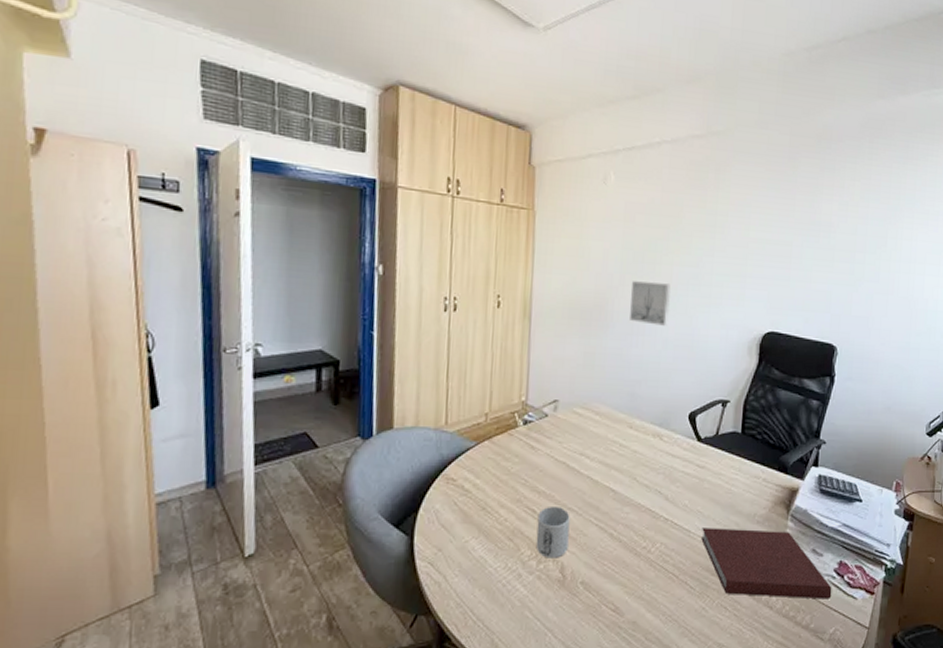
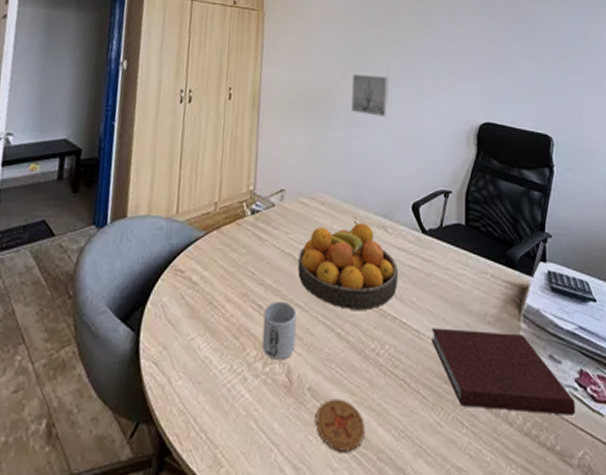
fruit bowl: none [571,430,672,512] -> present [298,221,398,310]
coaster: none [588,590,634,634] -> present [315,398,364,452]

